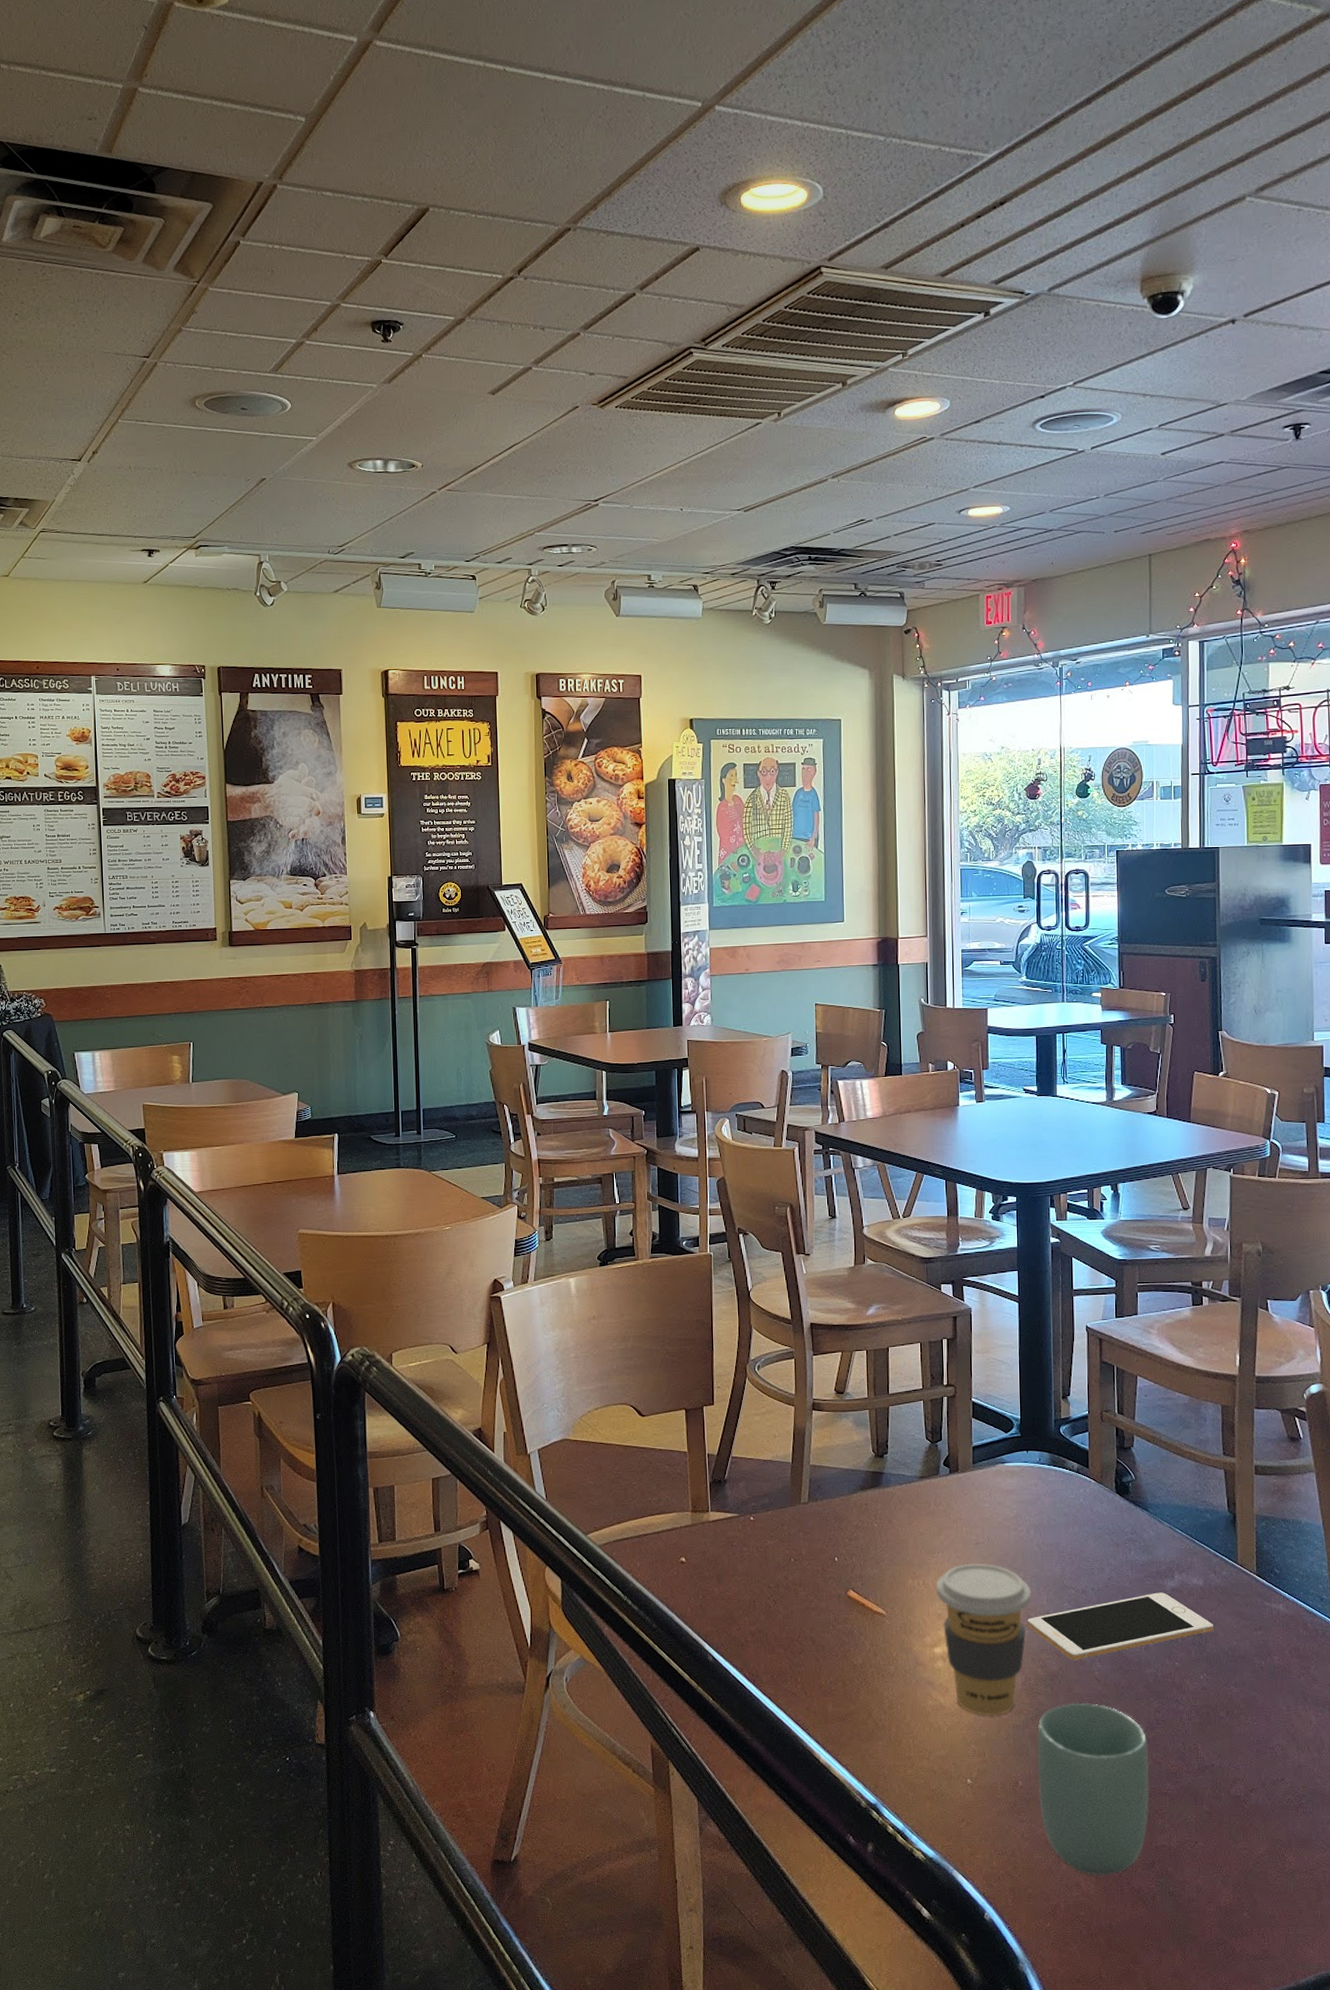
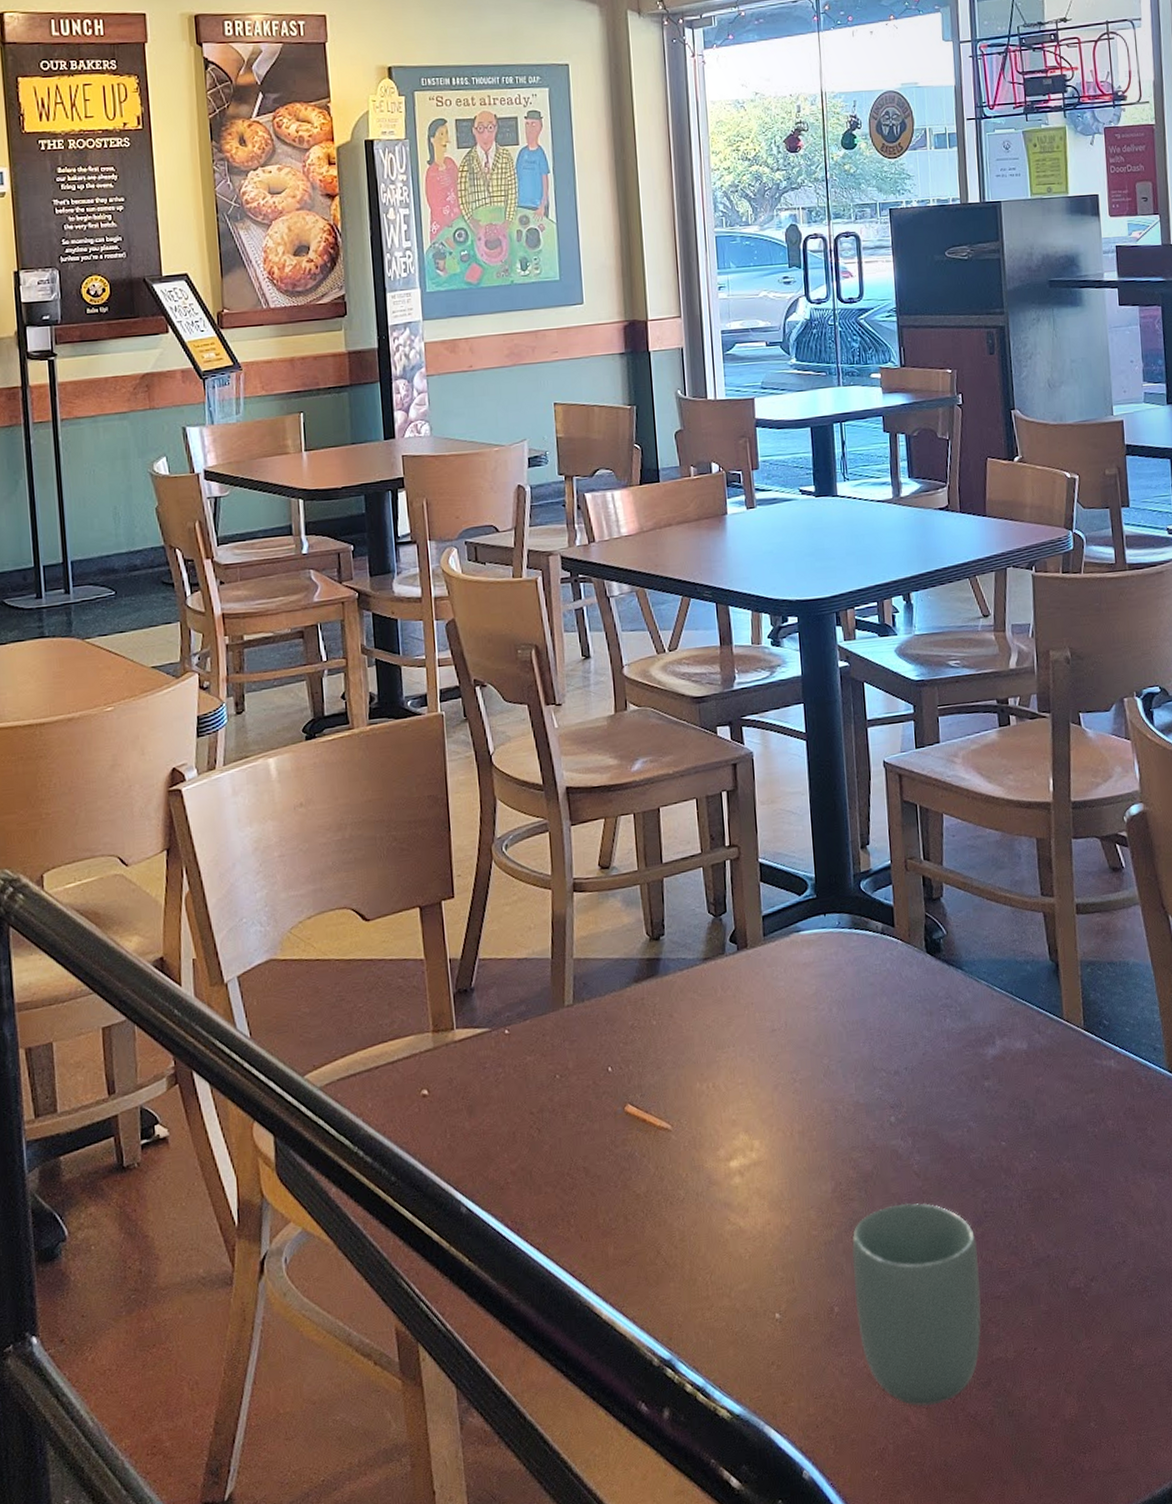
coffee cup: present [936,1563,1032,1716] -> none [727,1052,838,1235]
cell phone: present [1028,1592,1213,1661] -> none [835,1062,1041,1156]

